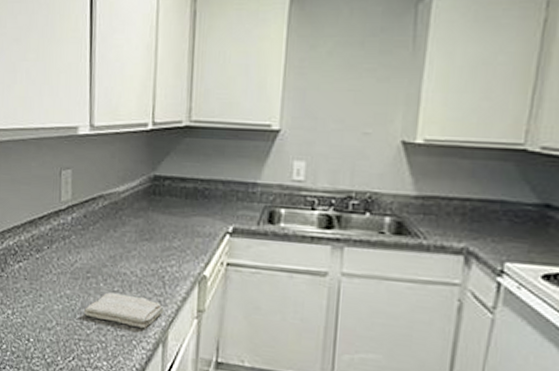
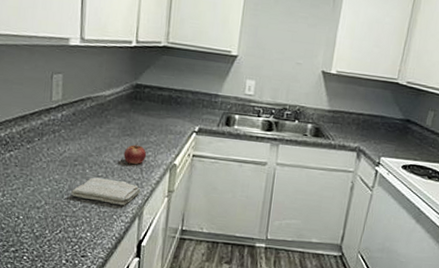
apple: none [142,250,170,276] -> present [123,144,147,164]

